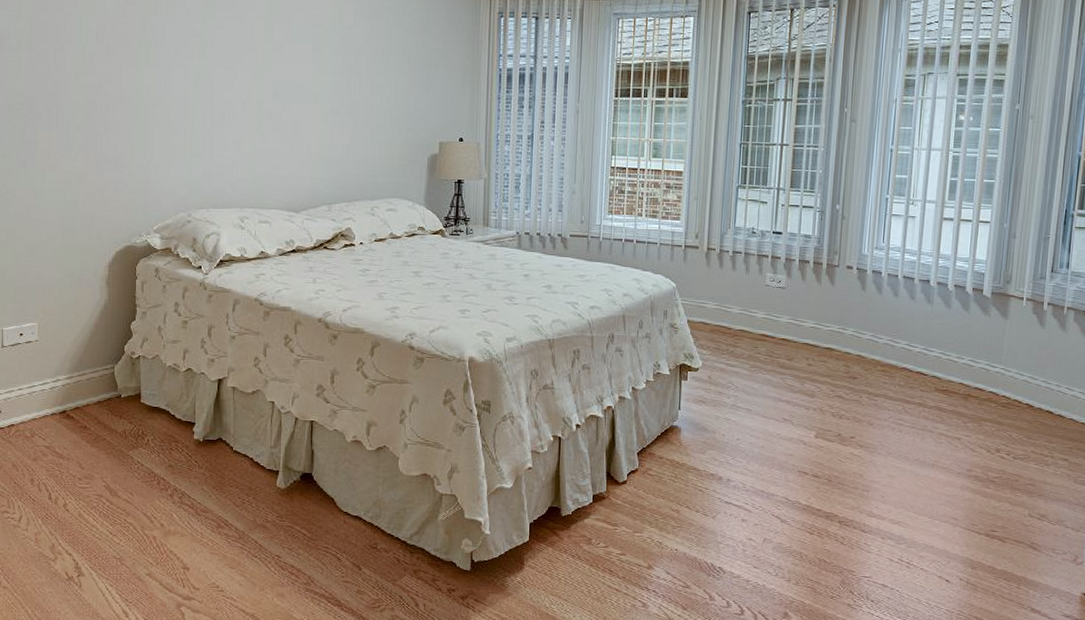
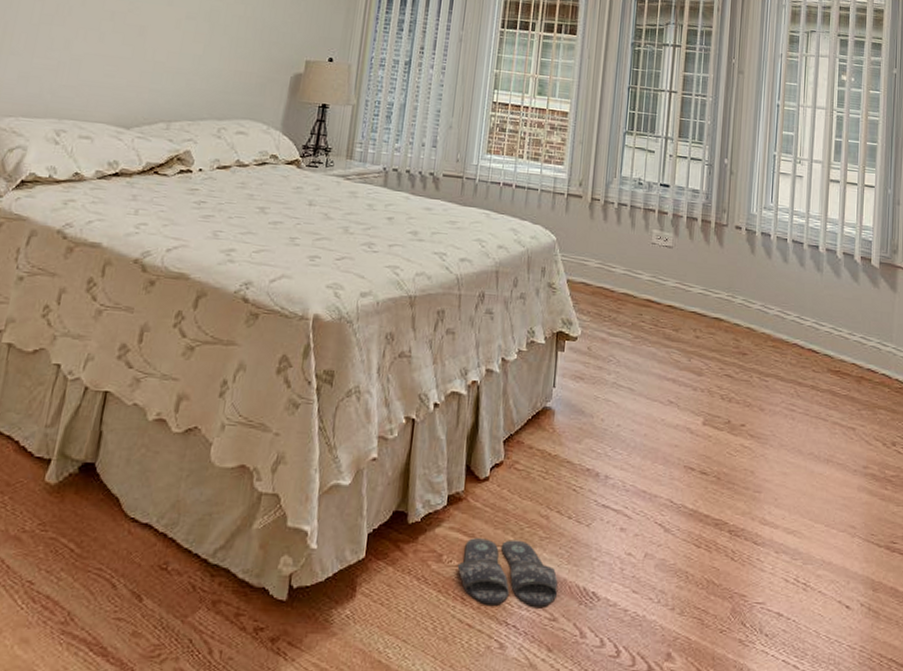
slippers: none [604,527,689,578] -> present [457,538,558,607]

